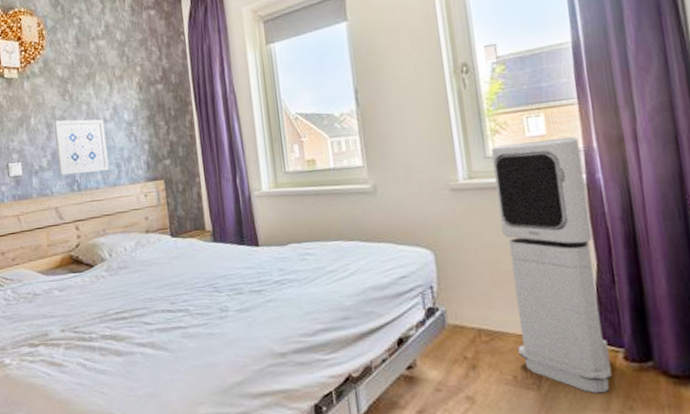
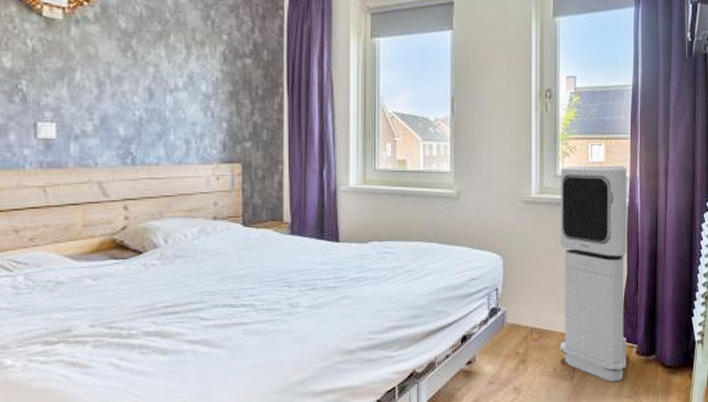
wall art: present [53,119,109,176] -> none [107,79,175,146]

